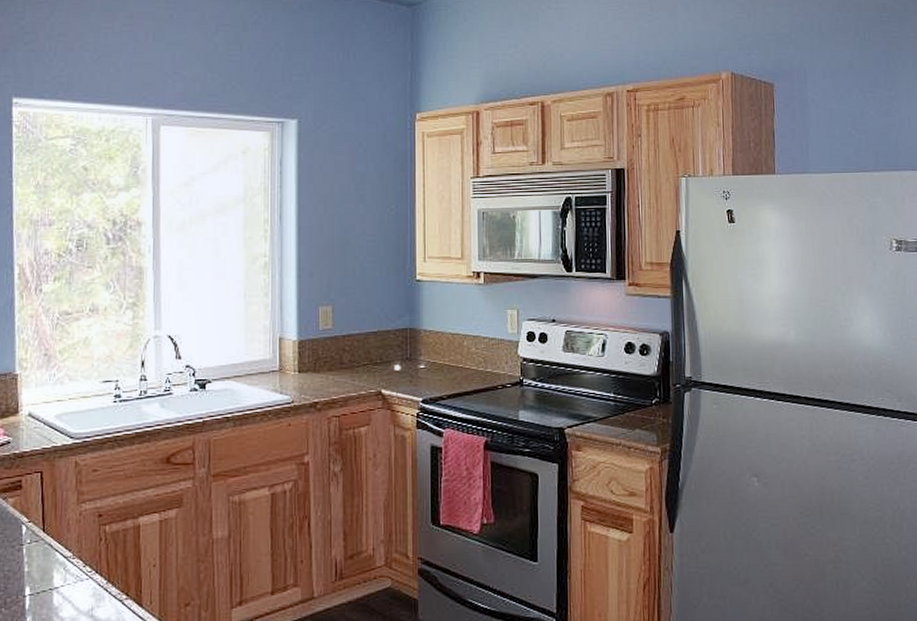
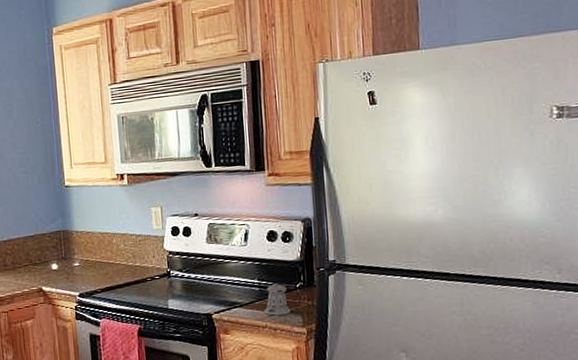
pepper shaker: none [619,399,646,433] -> present [264,284,291,316]

